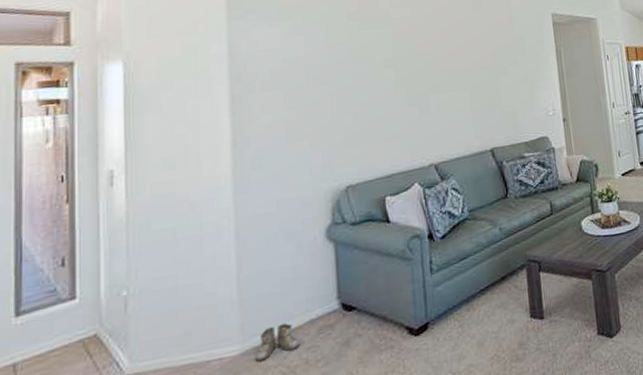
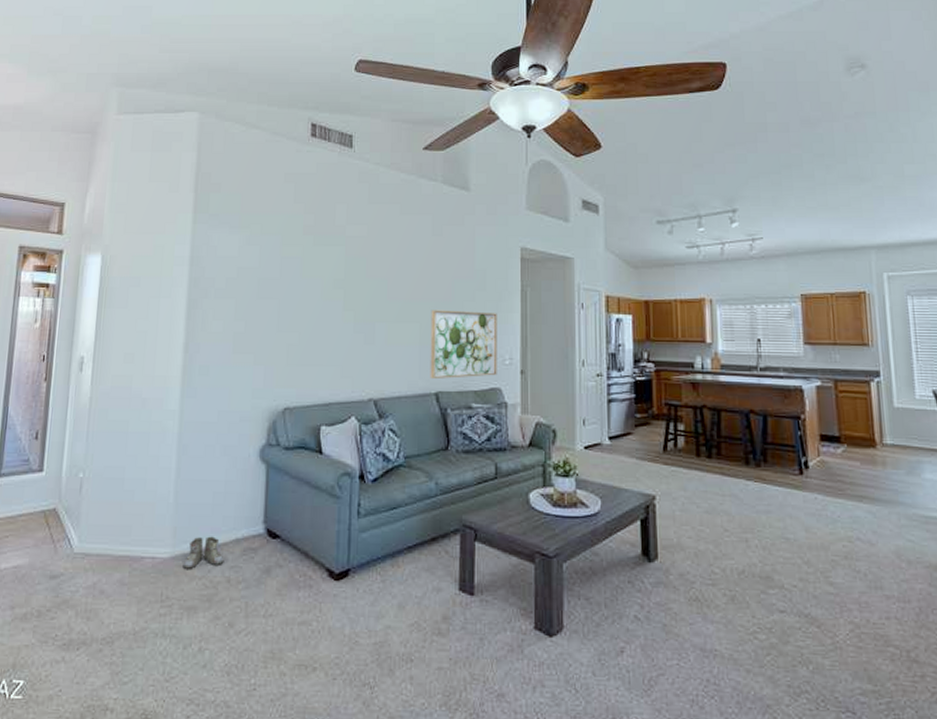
wall art: none [478,72,543,138] -> present [430,310,497,380]

